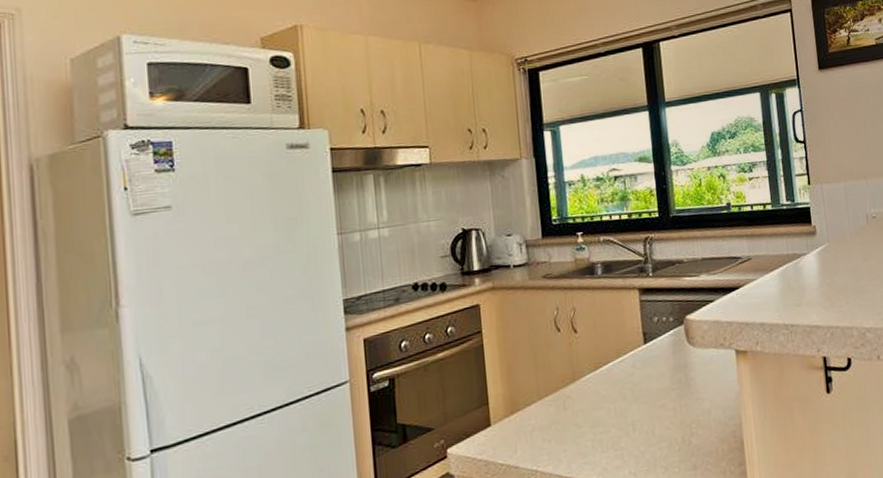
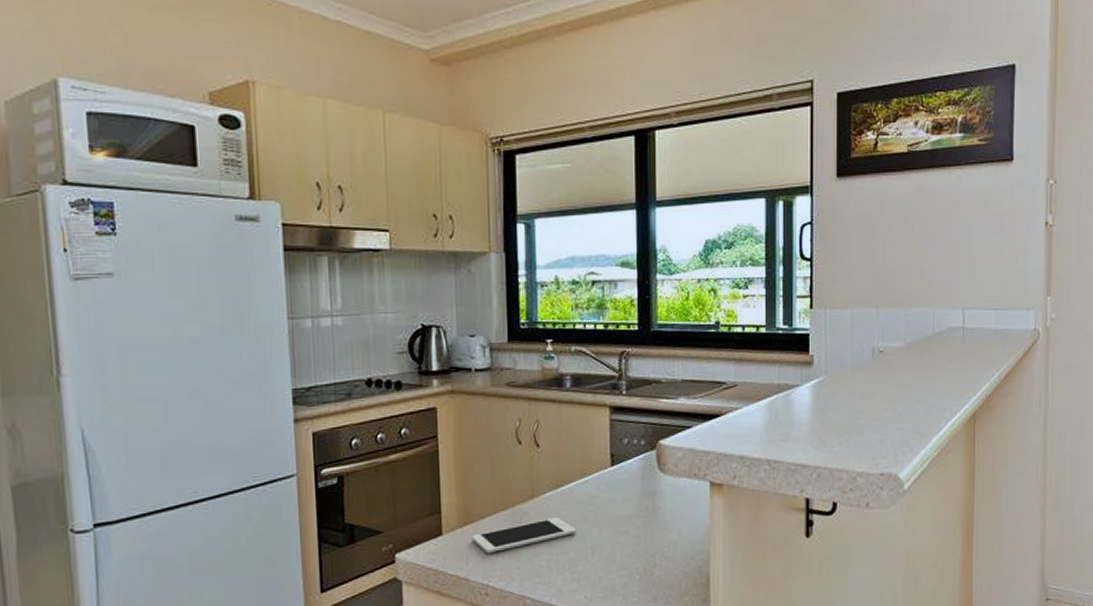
cell phone: none [519,398,617,440] -> present [472,517,576,554]

